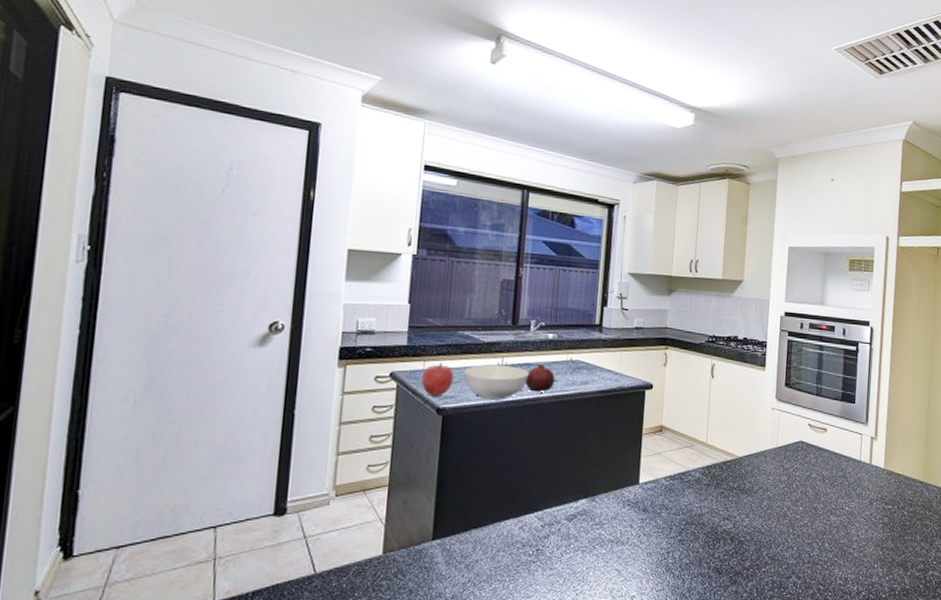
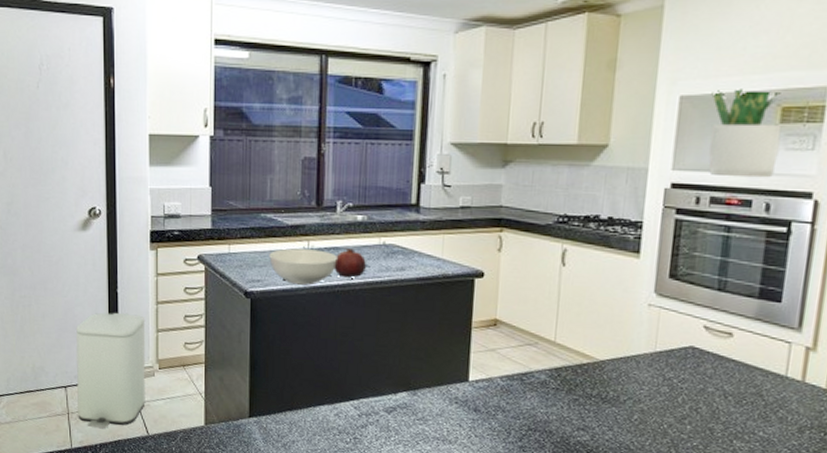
pedal bin: none [227,436,325,573] -> present [76,312,146,428]
fruit: present [421,363,454,397] -> none [227,246,259,280]
planter: none [808,244,850,310] -> present [709,89,782,178]

